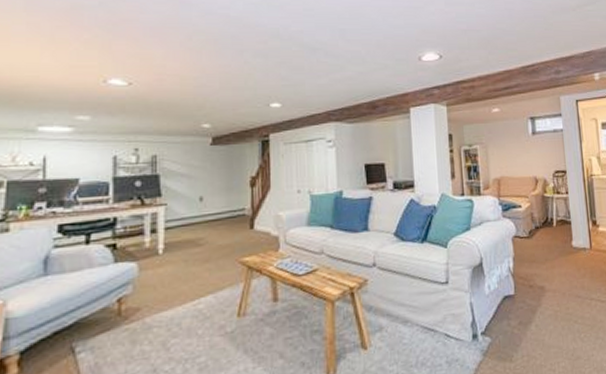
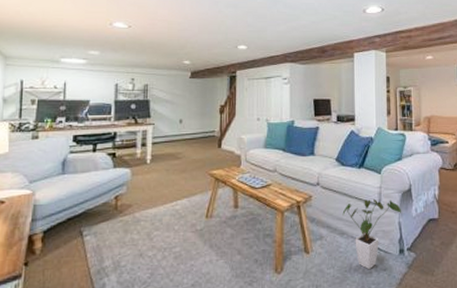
house plant: none [404,277,472,362] -> present [342,199,401,270]

